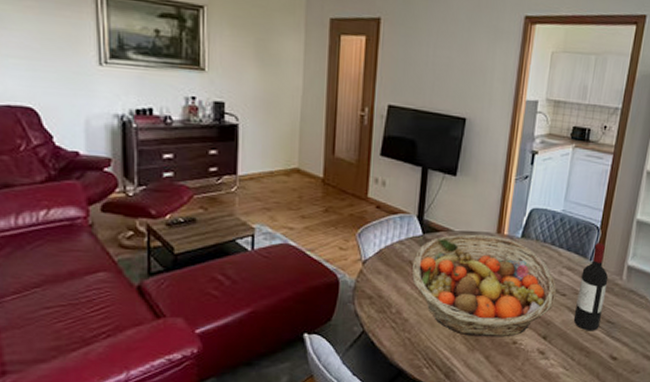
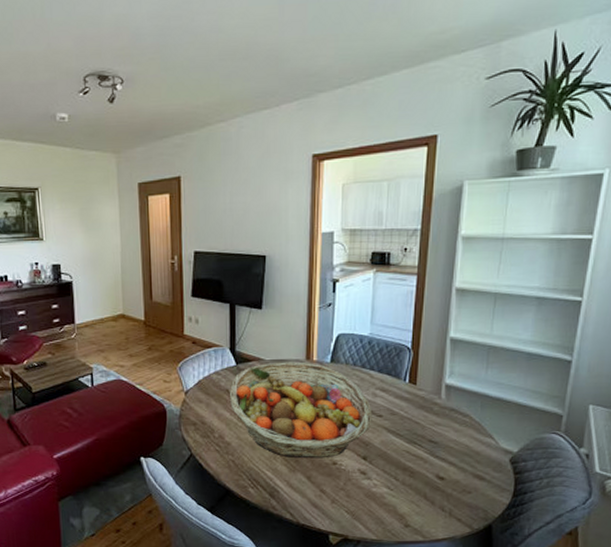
wine bottle: present [574,243,609,331] -> none [394,363,426,451]

